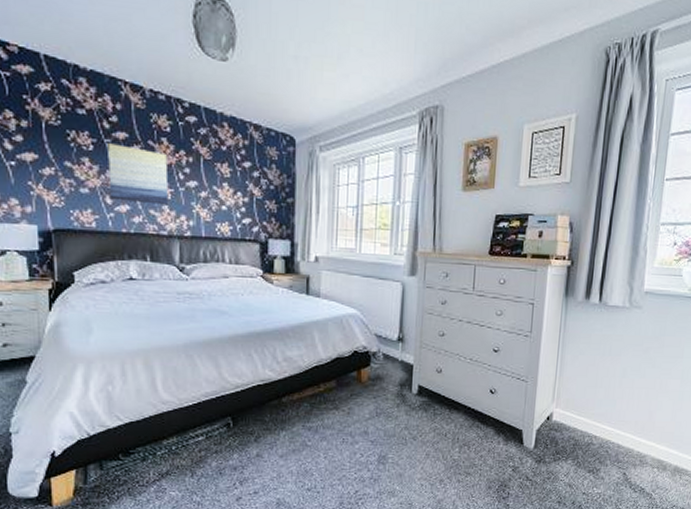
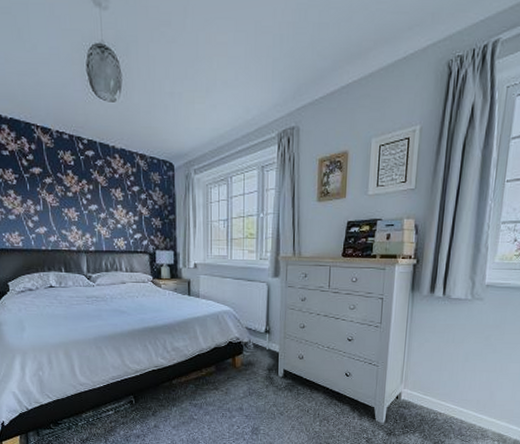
wall art: present [108,143,169,205] -> none [27,178,76,226]

